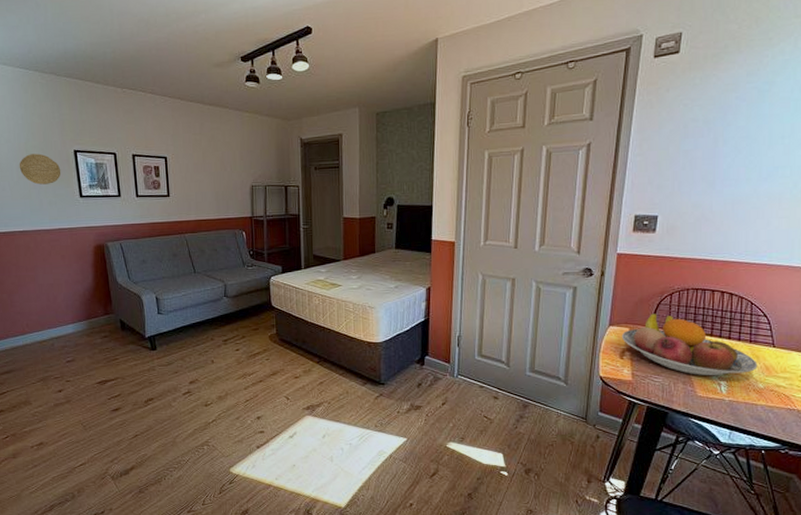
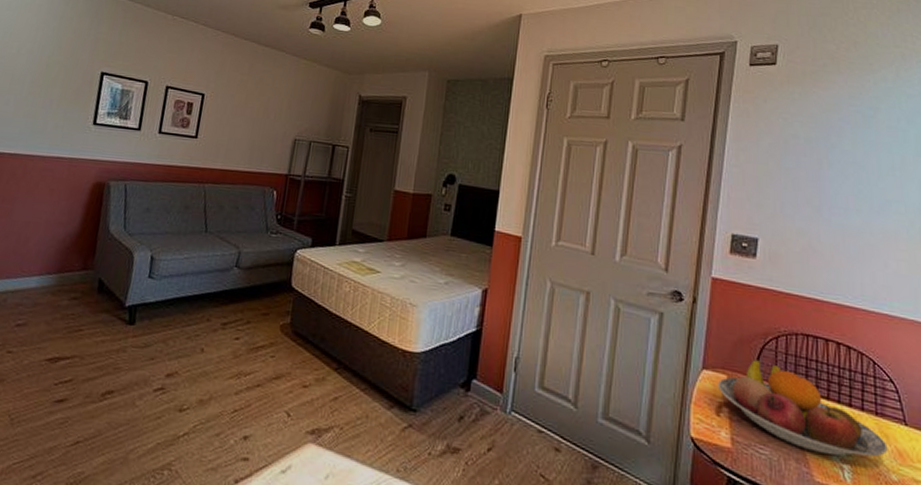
decorative plate: present [19,153,61,185] -> none [32,69,80,105]

